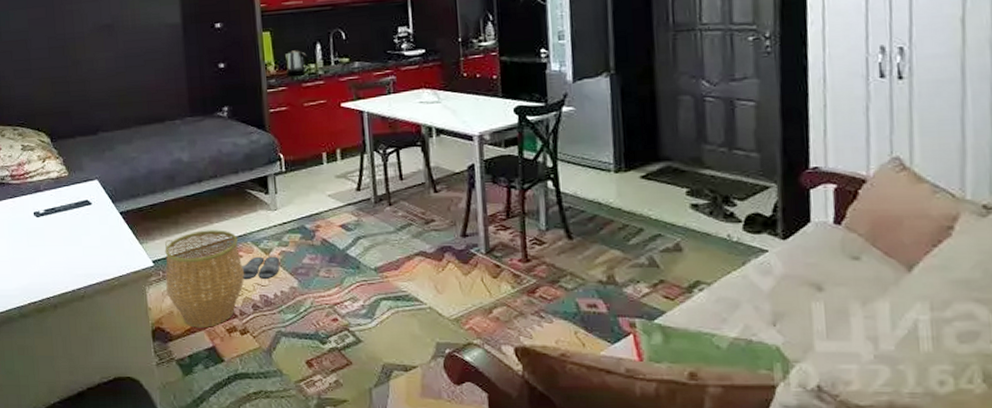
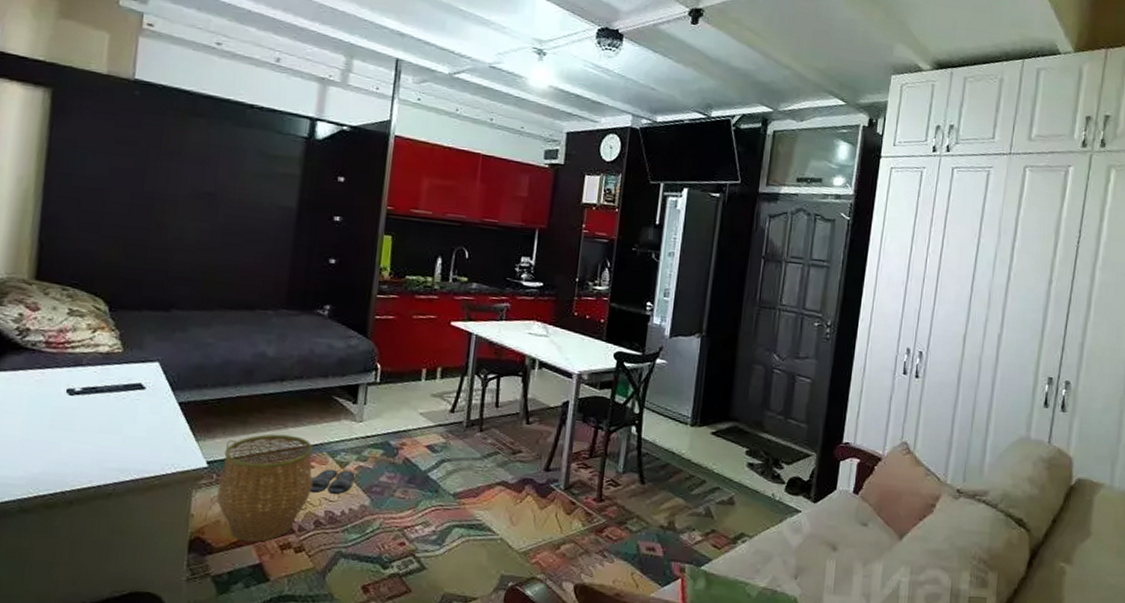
kettle: present [284,50,309,76] -> none [401,259,427,287]

